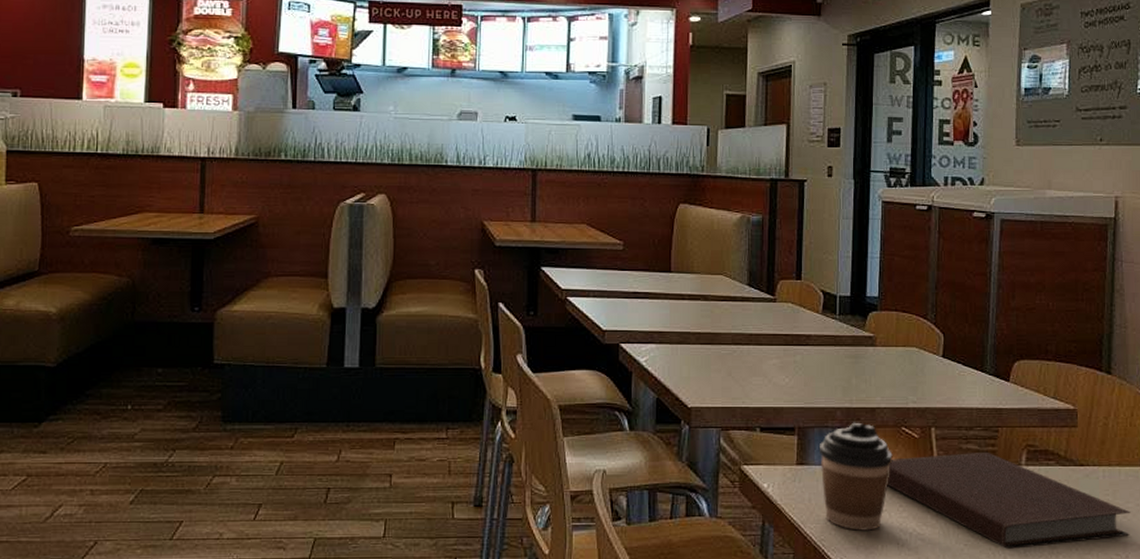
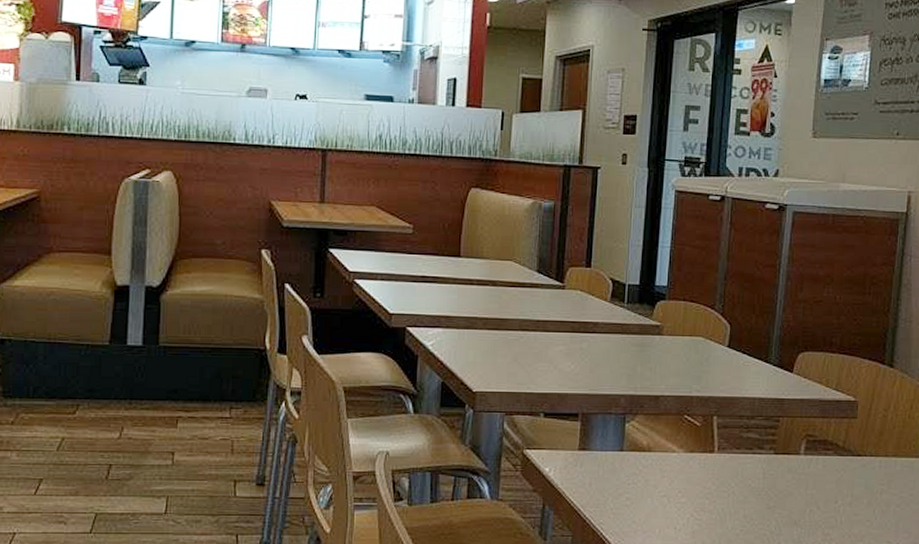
coffee cup: present [820,422,893,531] -> none [602,409,674,515]
notebook: present [887,451,1131,549] -> none [667,440,904,535]

